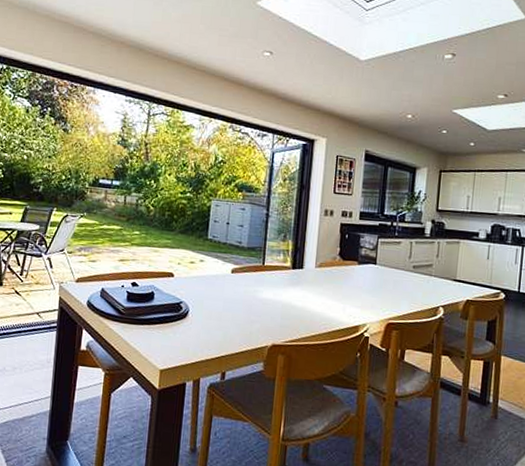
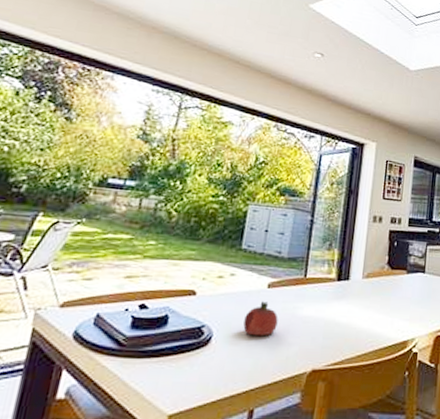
fruit: none [213,284,242,314] -> present [243,301,278,337]

